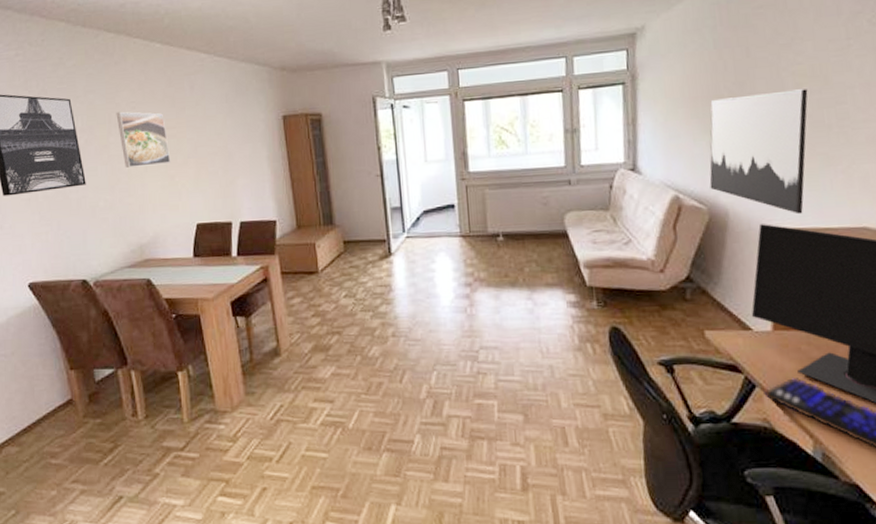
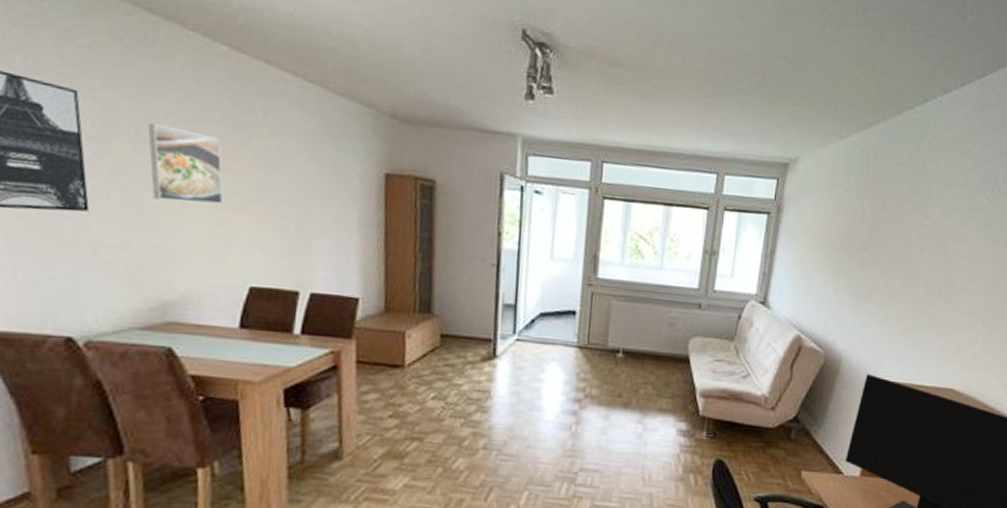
wall art: present [709,89,808,215] -> none [830,246,928,370]

